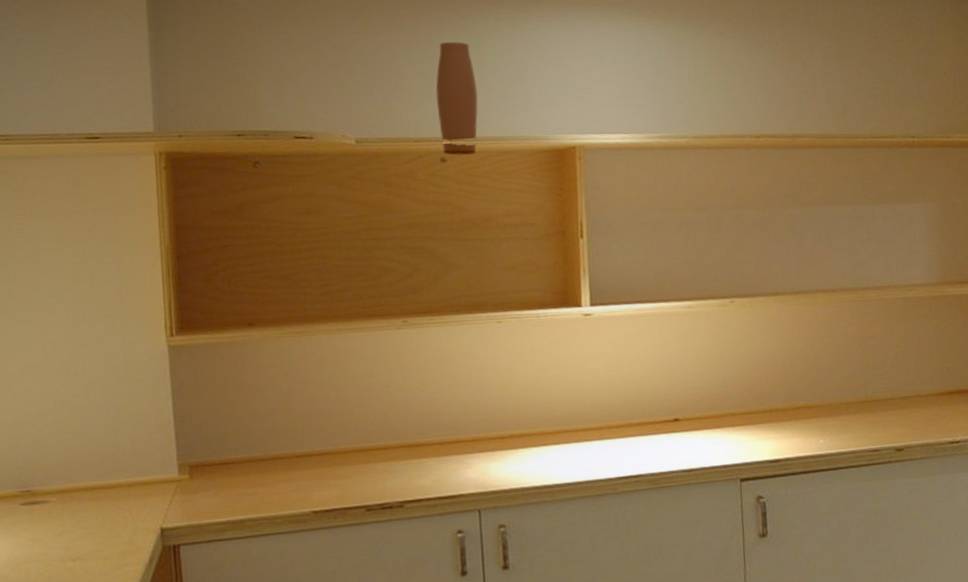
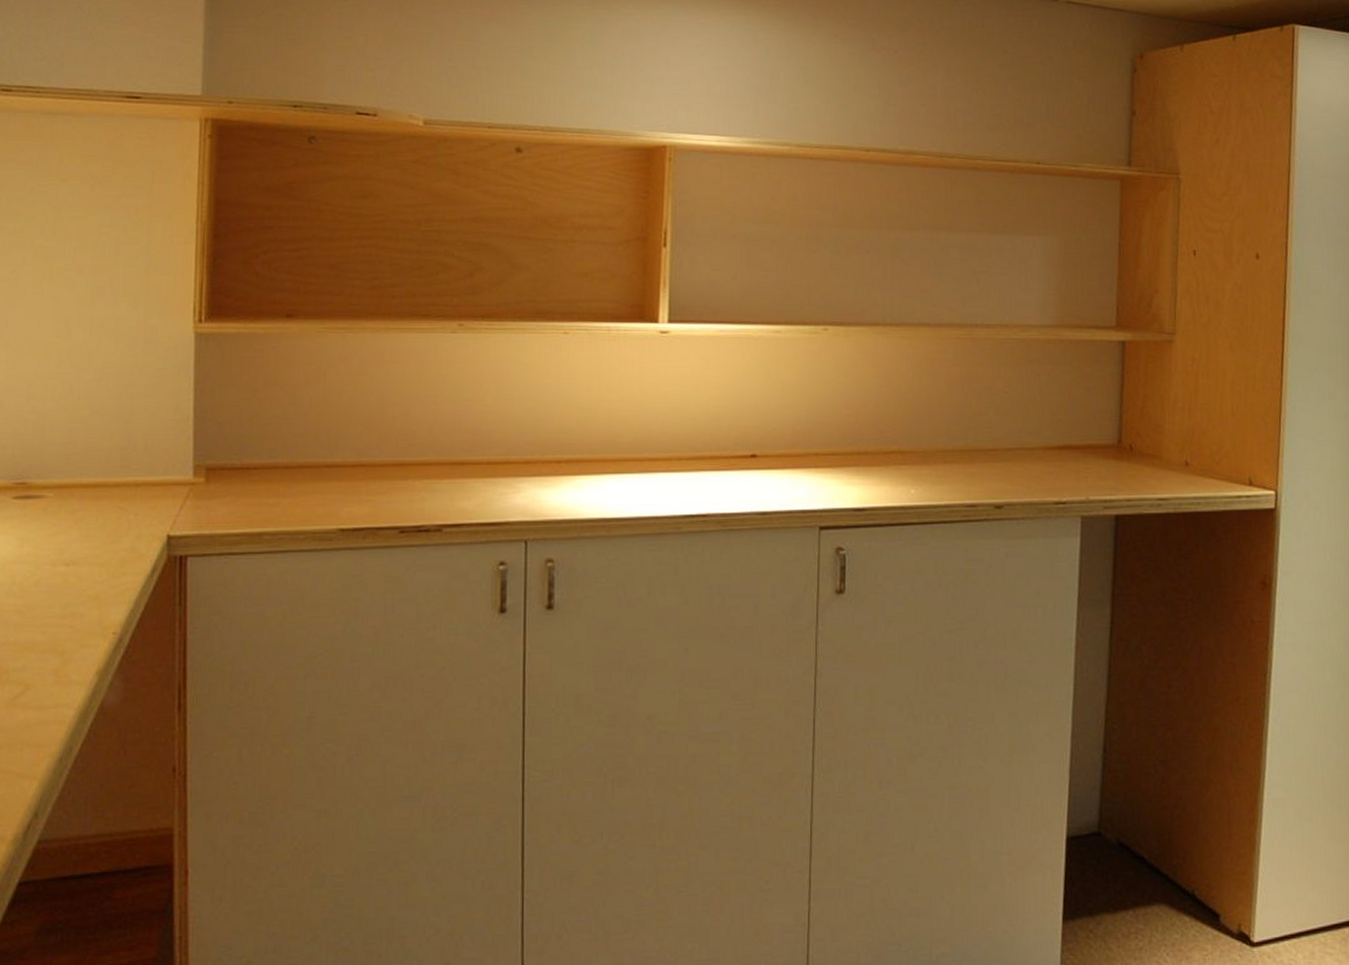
vase: present [435,41,478,155] -> none [517,21,562,146]

